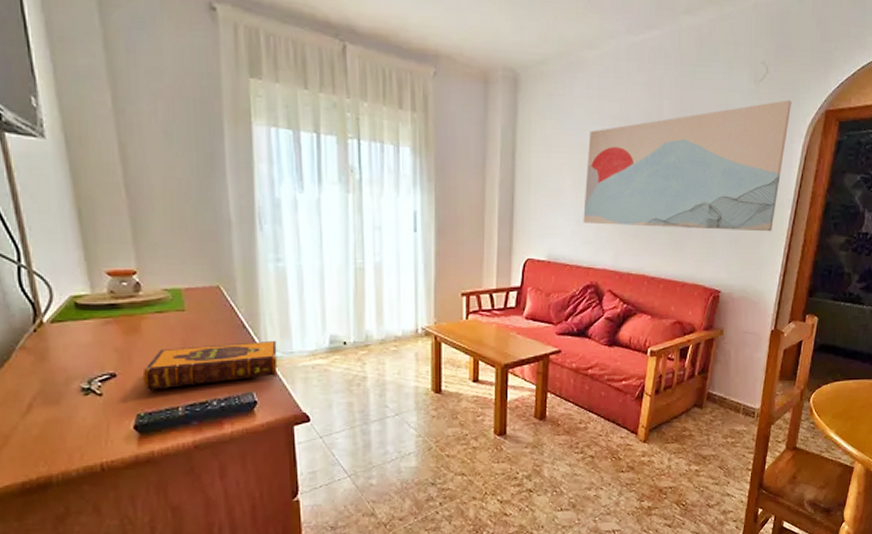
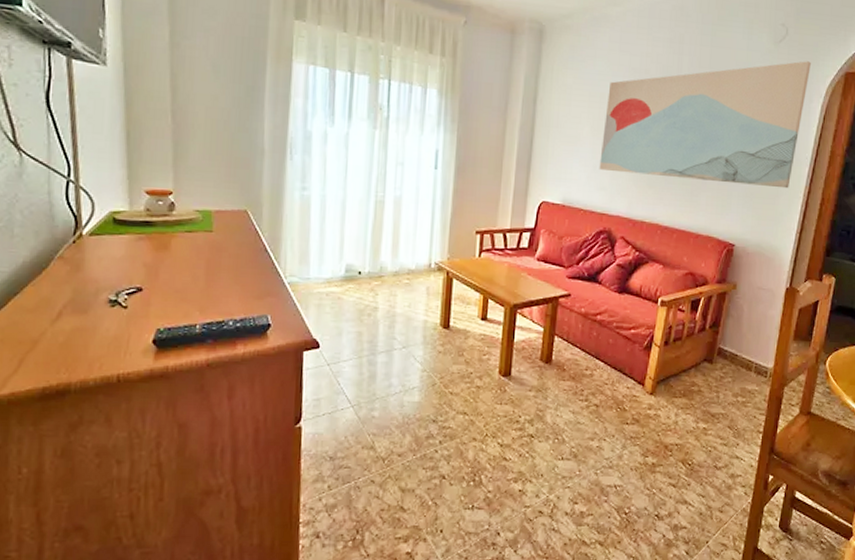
hardback book: present [142,341,278,390] -> none [166,265,295,306]

